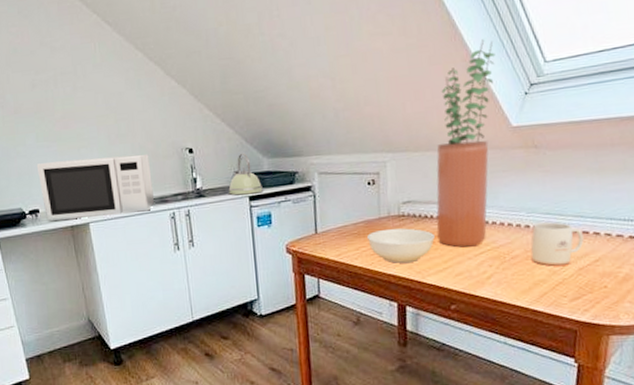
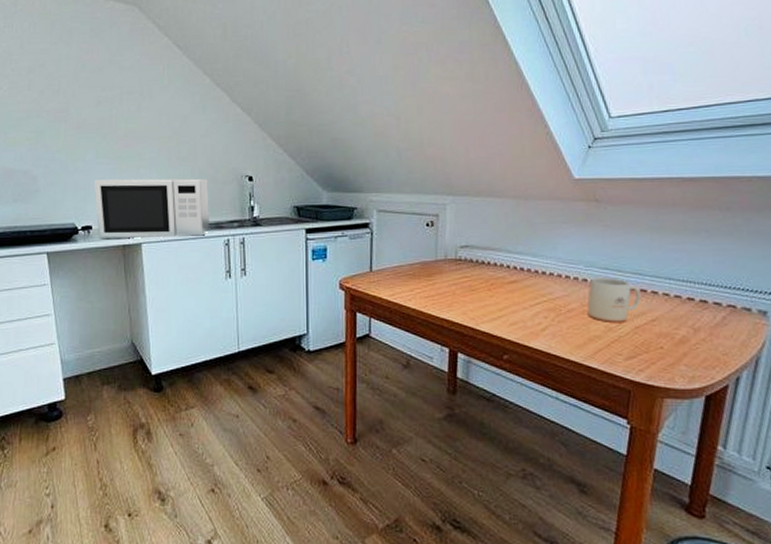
kettle: present [228,152,263,196] -> none [285,184,320,227]
bowl: present [367,228,435,264] -> none [423,272,491,309]
vase: present [436,39,495,248] -> none [493,91,561,297]

